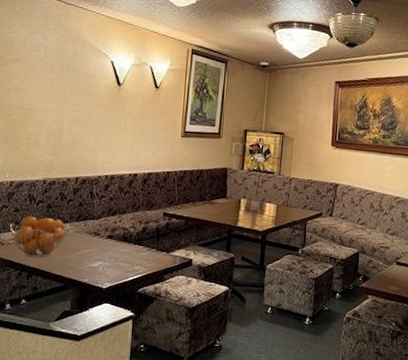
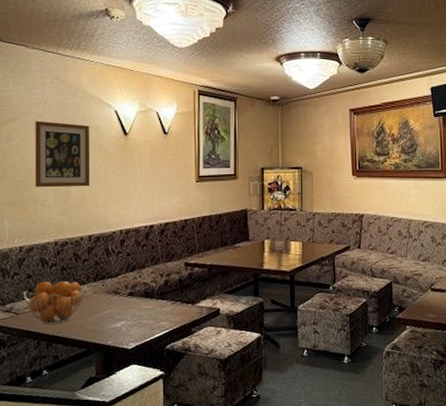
wall art: none [30,63,86,131] -> present [35,120,91,188]

